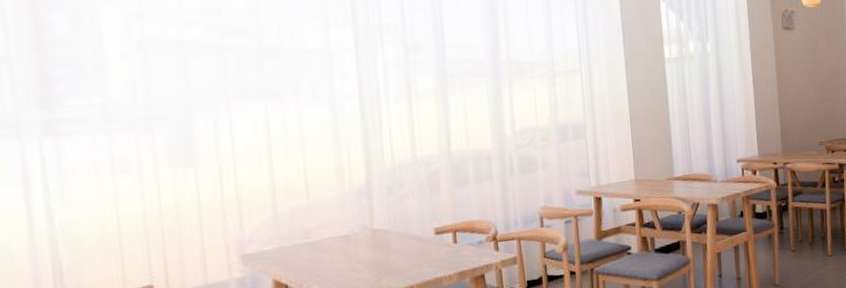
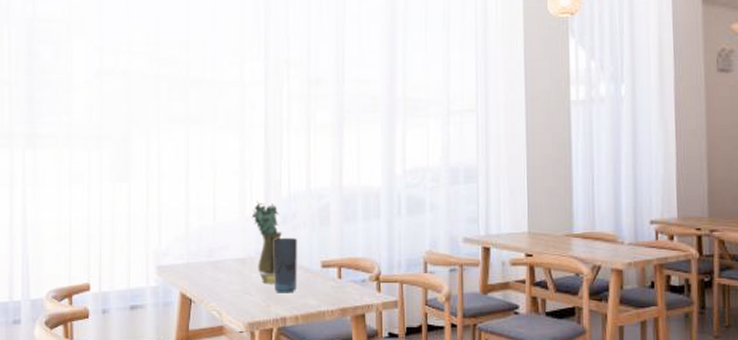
vase: none [352,174,390,258] -> present [251,201,283,283]
cup: none [380,208,410,266] -> present [274,237,297,293]

